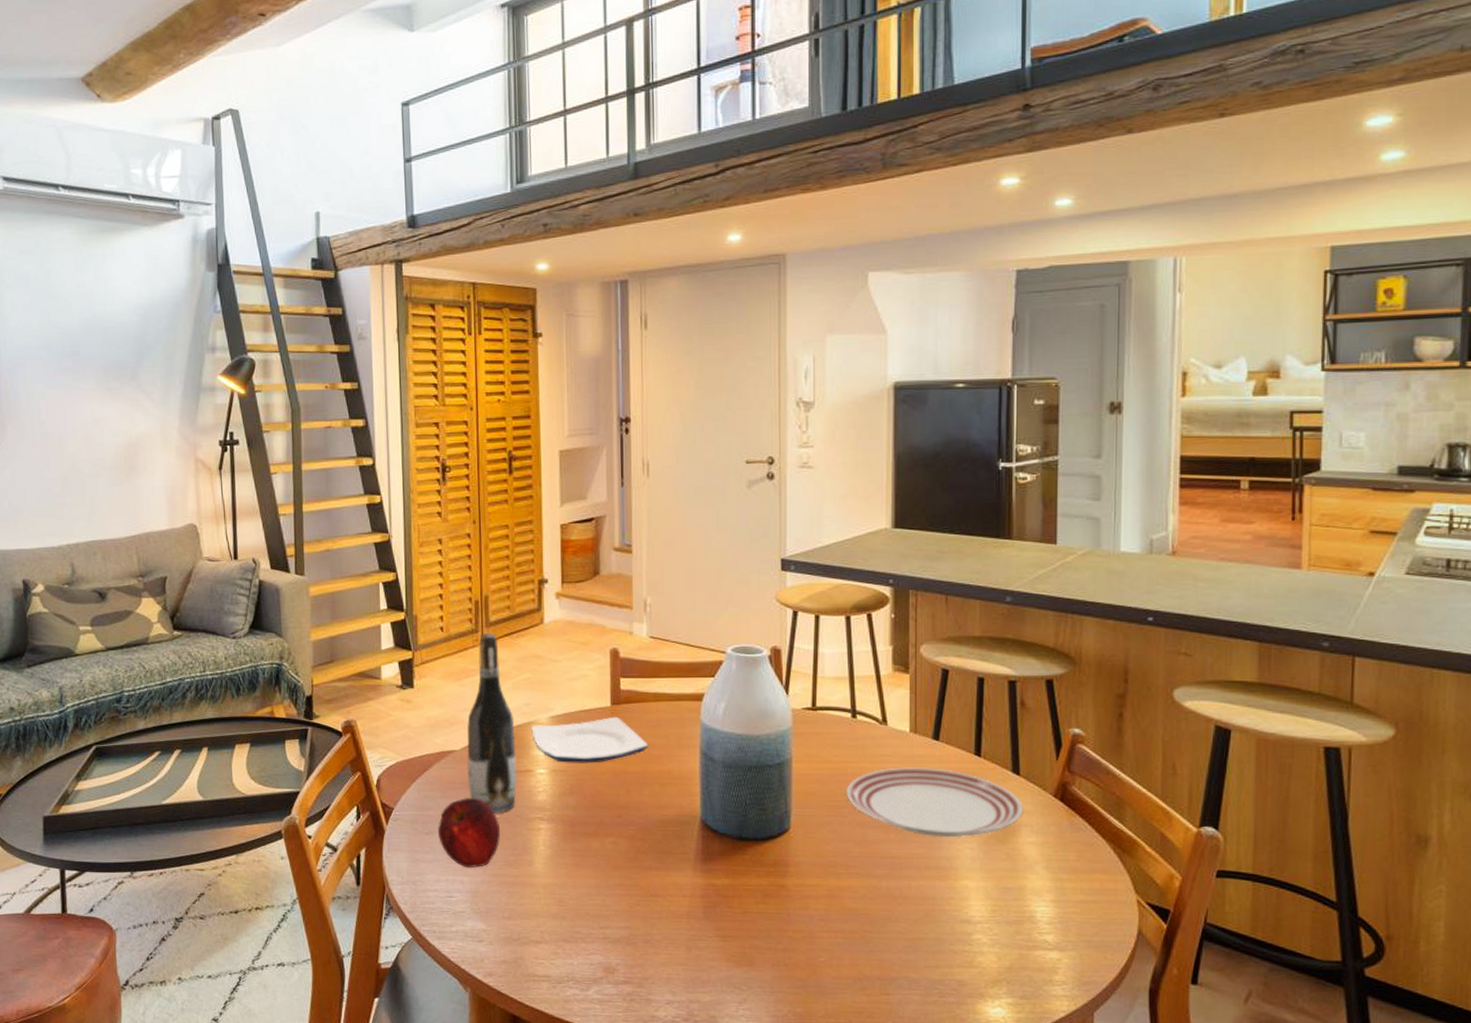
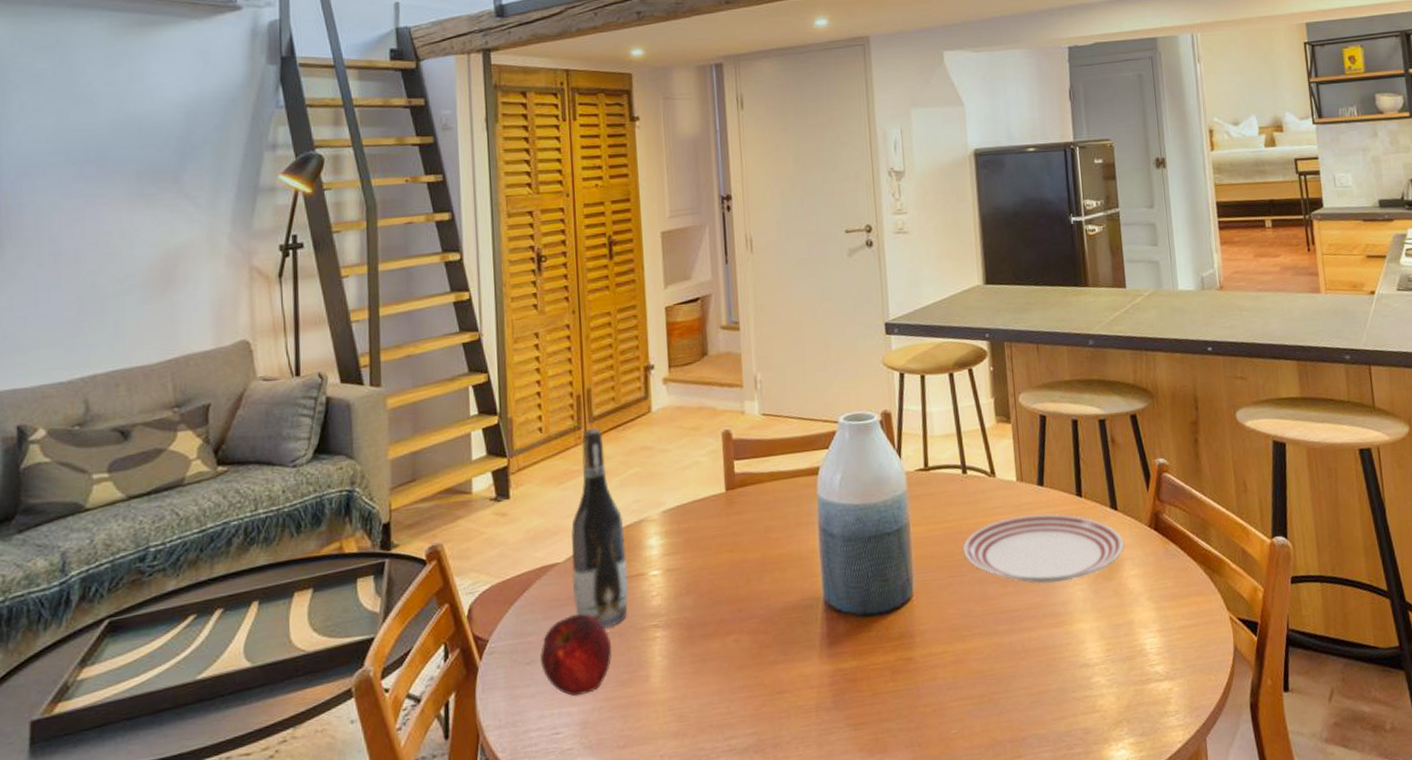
plate: present [530,716,649,763] -> none [641,502,767,560]

